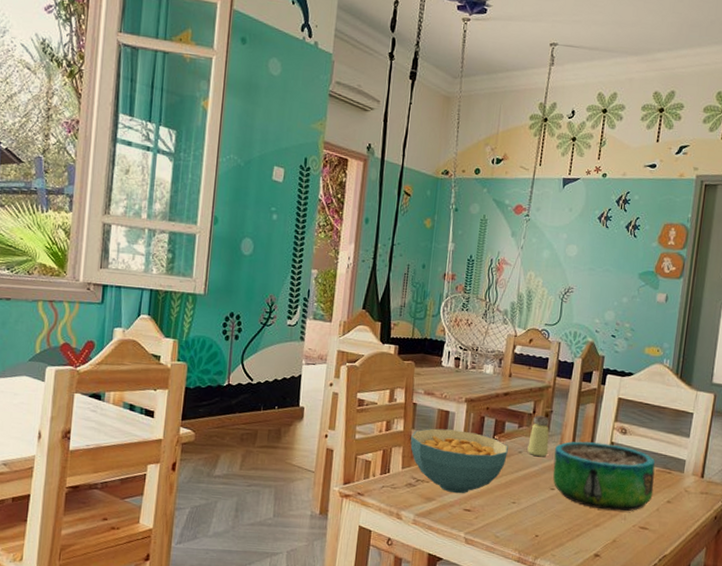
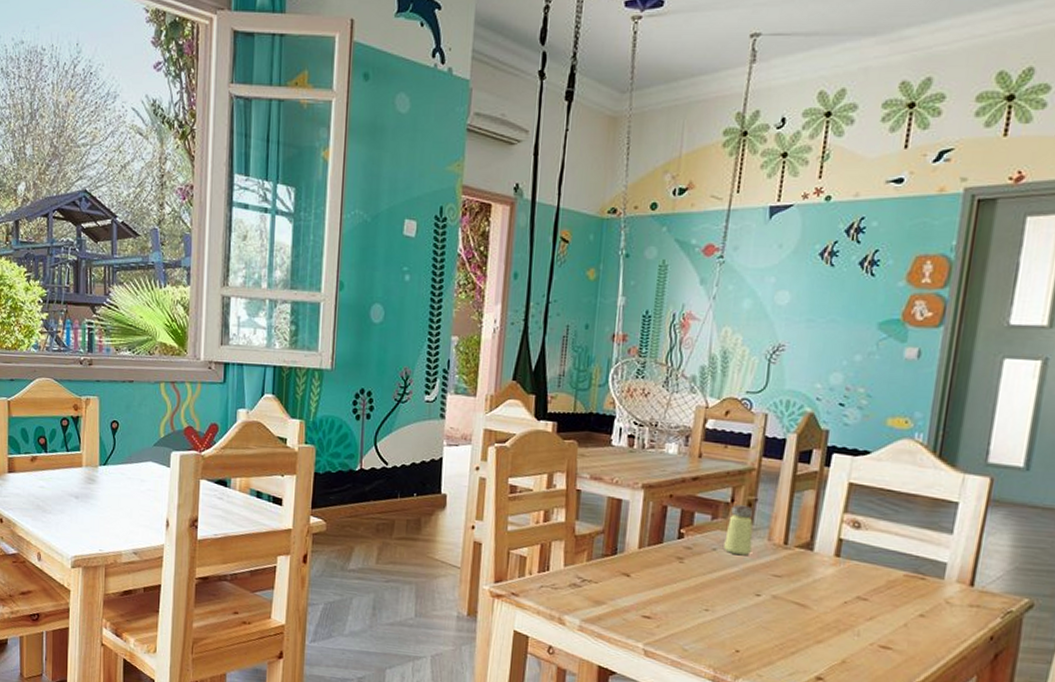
cereal bowl: present [410,428,508,494] -> none [574,519,699,598]
decorative bowl: present [553,441,656,512] -> none [758,537,903,626]

